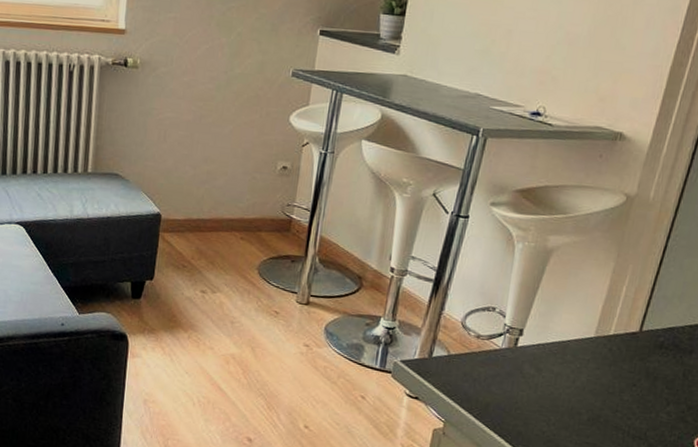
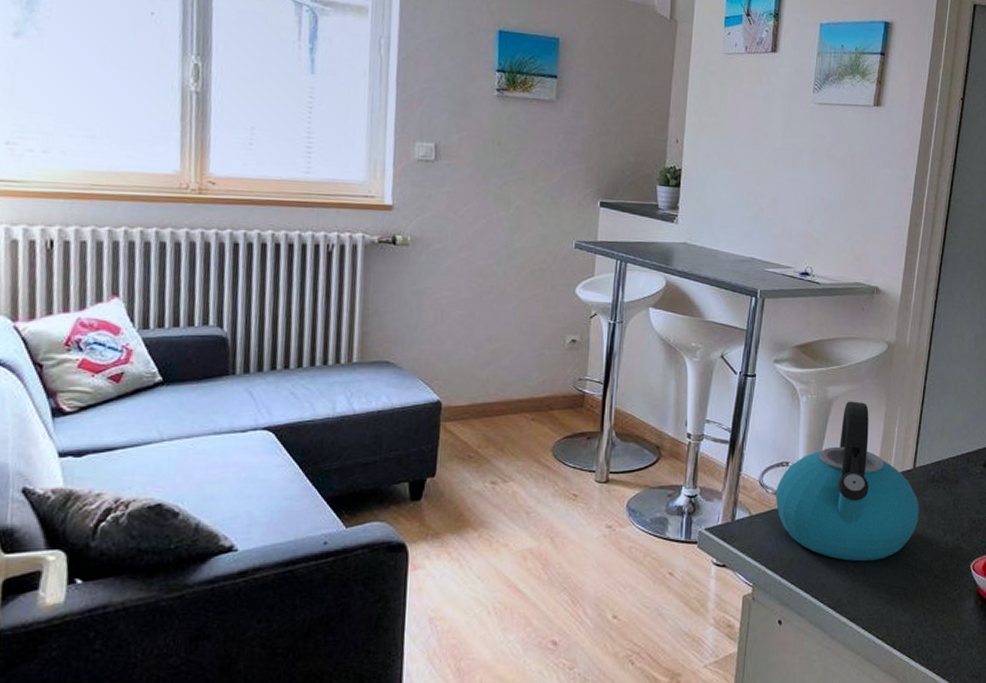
kettle: none [477,253,641,419] -> present [775,401,919,562]

